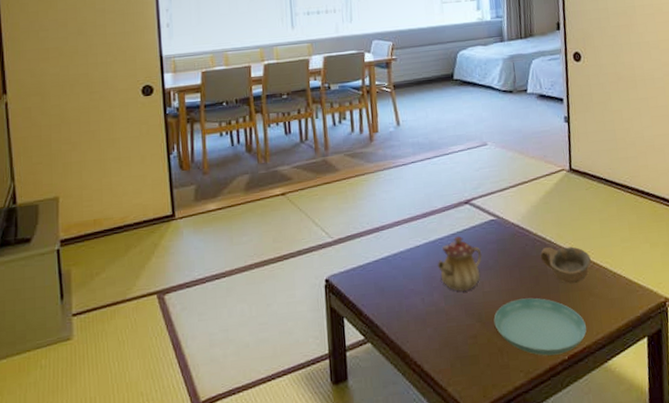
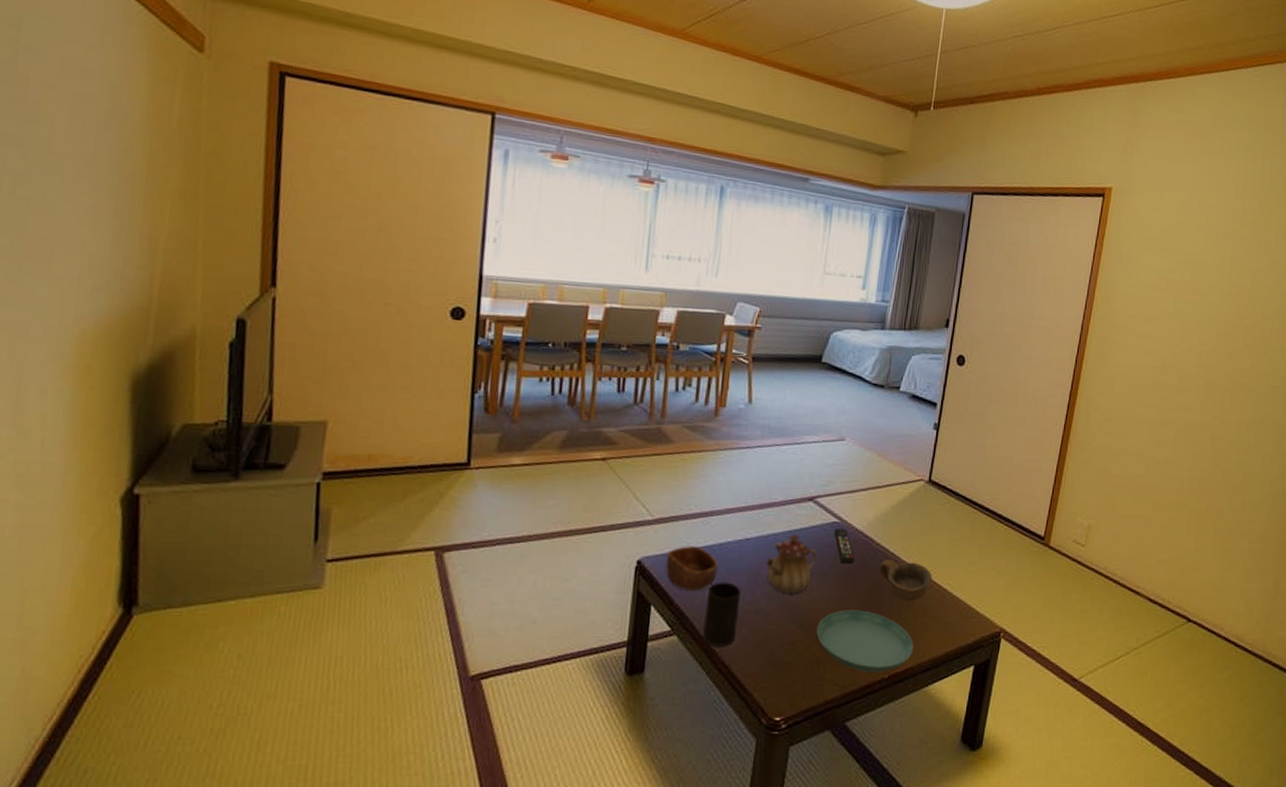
bowl: none [349,259,397,301] -> present [665,546,719,592]
cup: none [390,288,423,349] -> present [702,582,741,647]
remote control: none [492,225,517,257] -> present [834,528,855,564]

